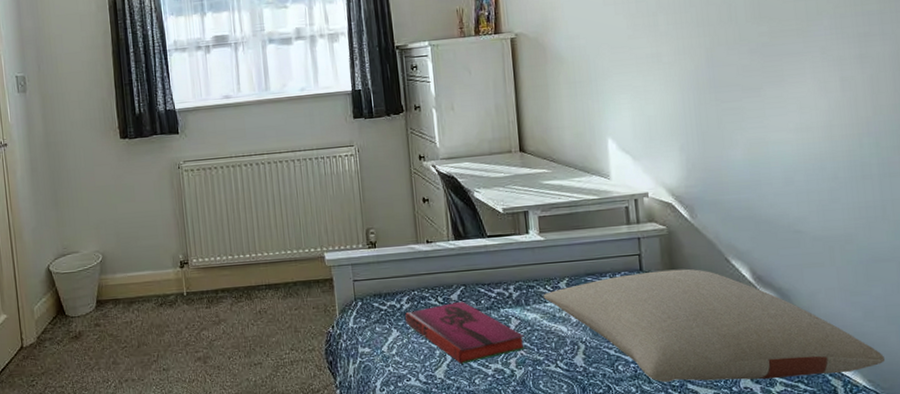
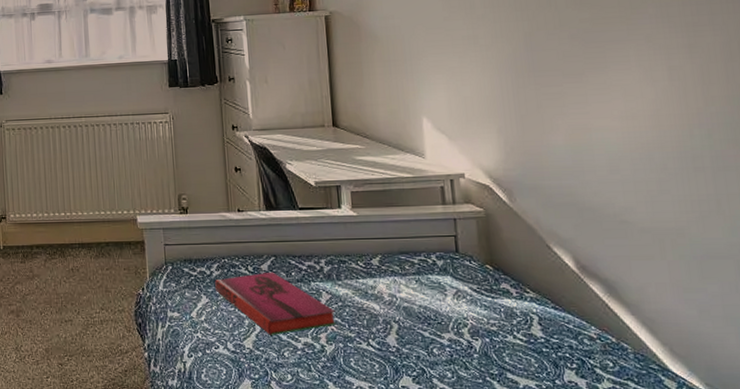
pillow: present [543,268,886,382] -> none [355,253,725,375]

